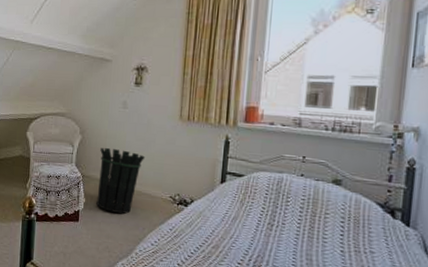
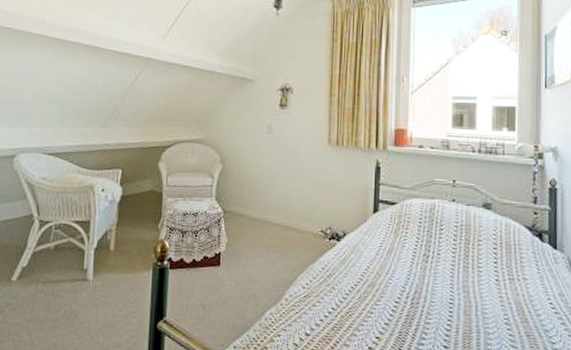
waste bin: present [96,148,146,214] -> none [240,178,294,253]

